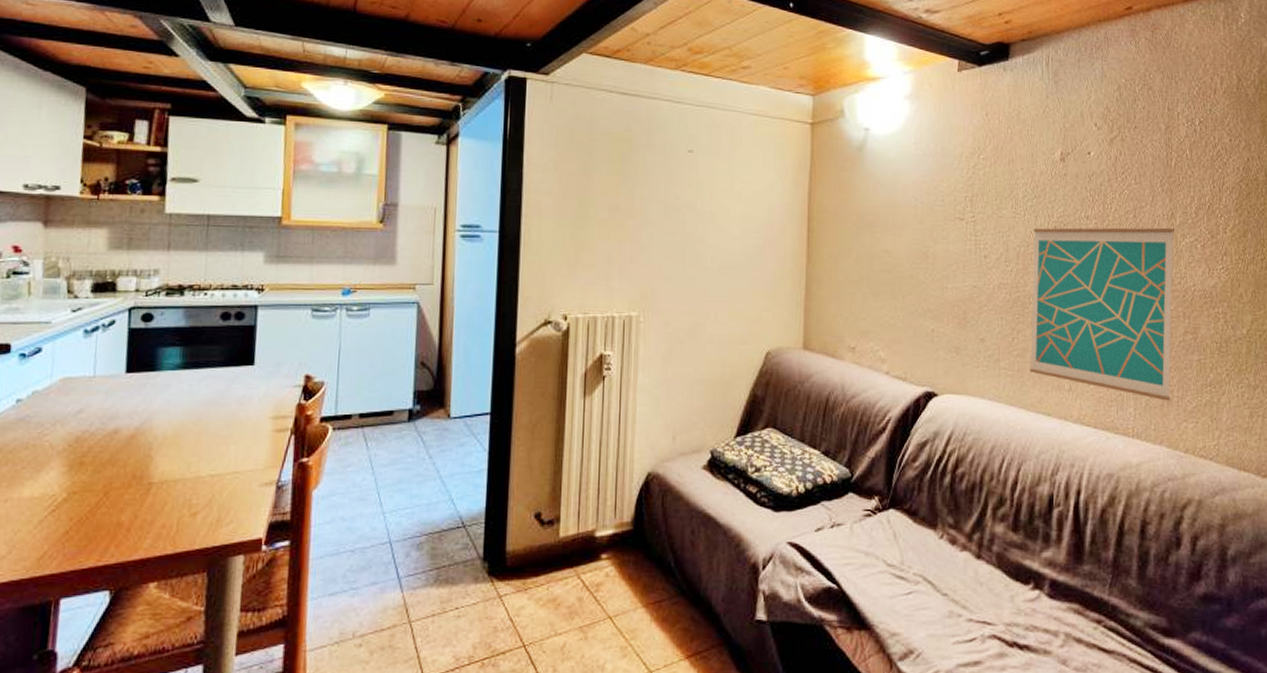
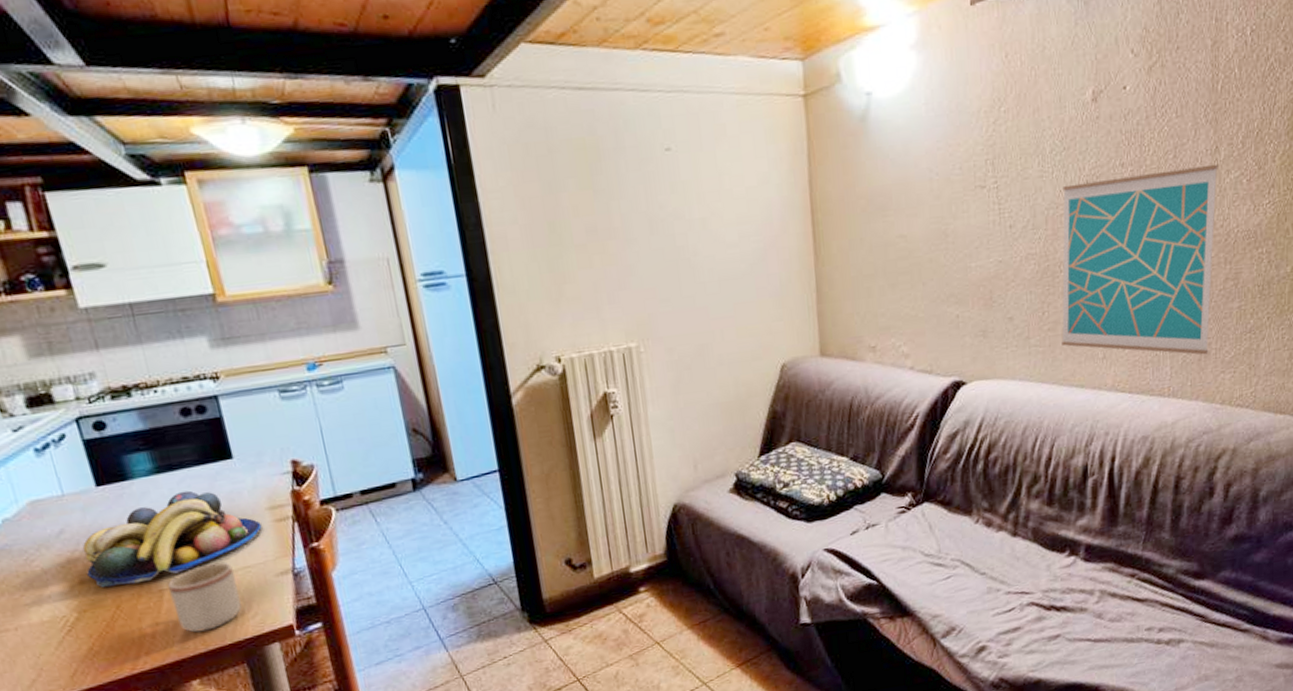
fruit bowl: none [89,389,261,473] -> present [82,490,262,588]
mug: none [157,464,224,532] -> present [168,562,242,633]

